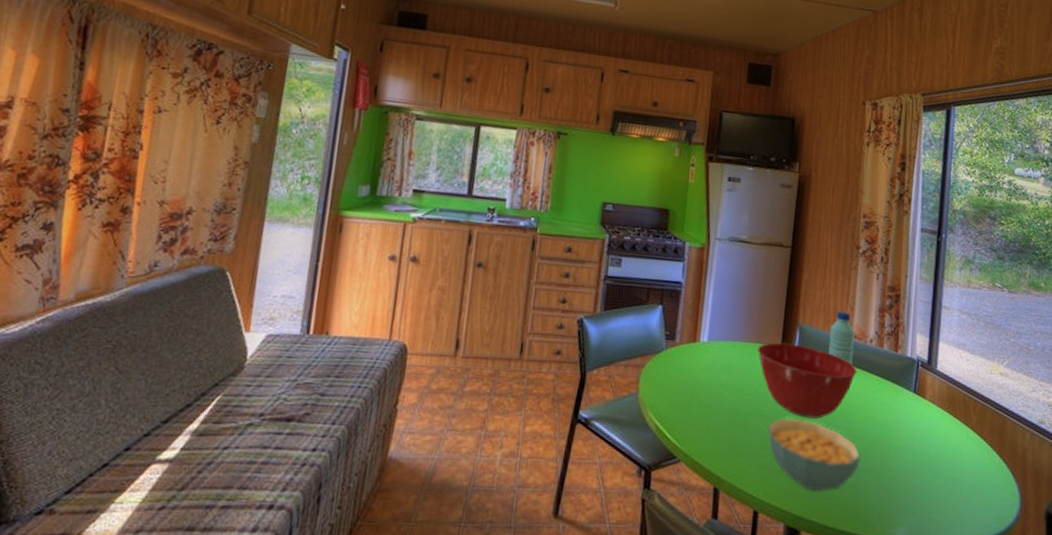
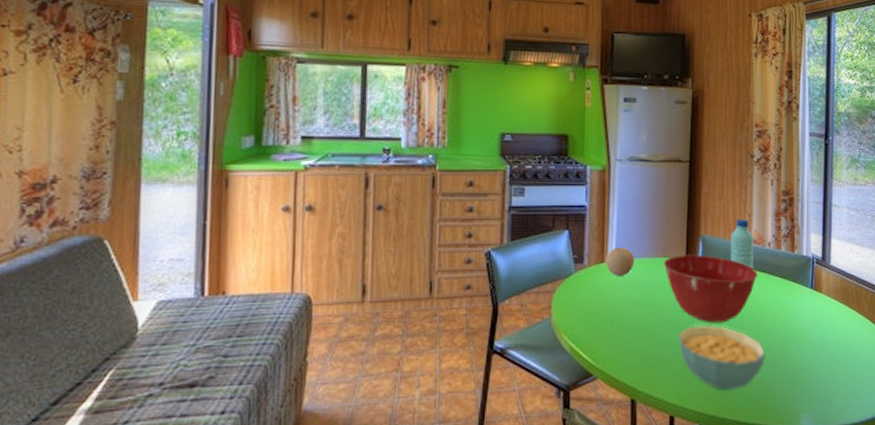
fruit: none [697,327,728,359] -> present [605,247,635,277]

